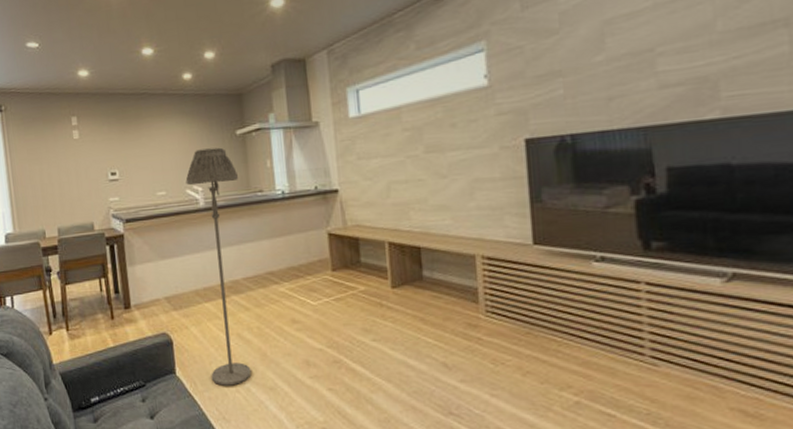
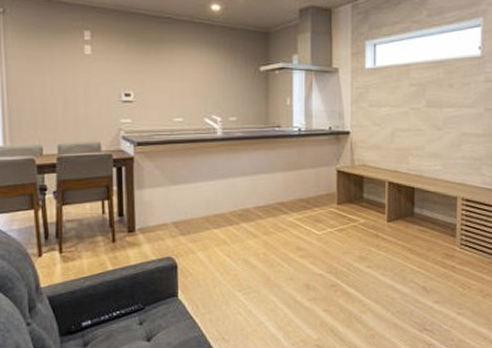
floor lamp: present [185,147,251,386] -> none [205,81,259,308]

